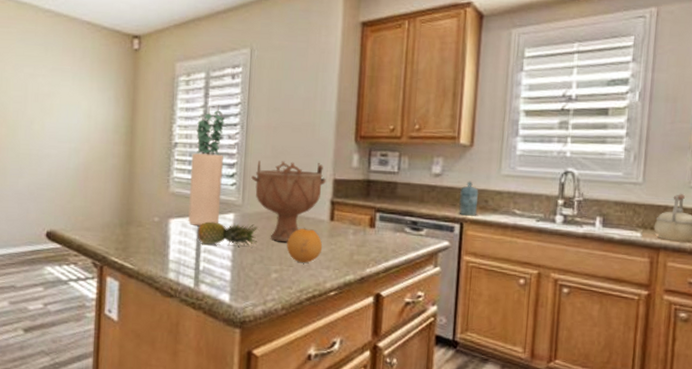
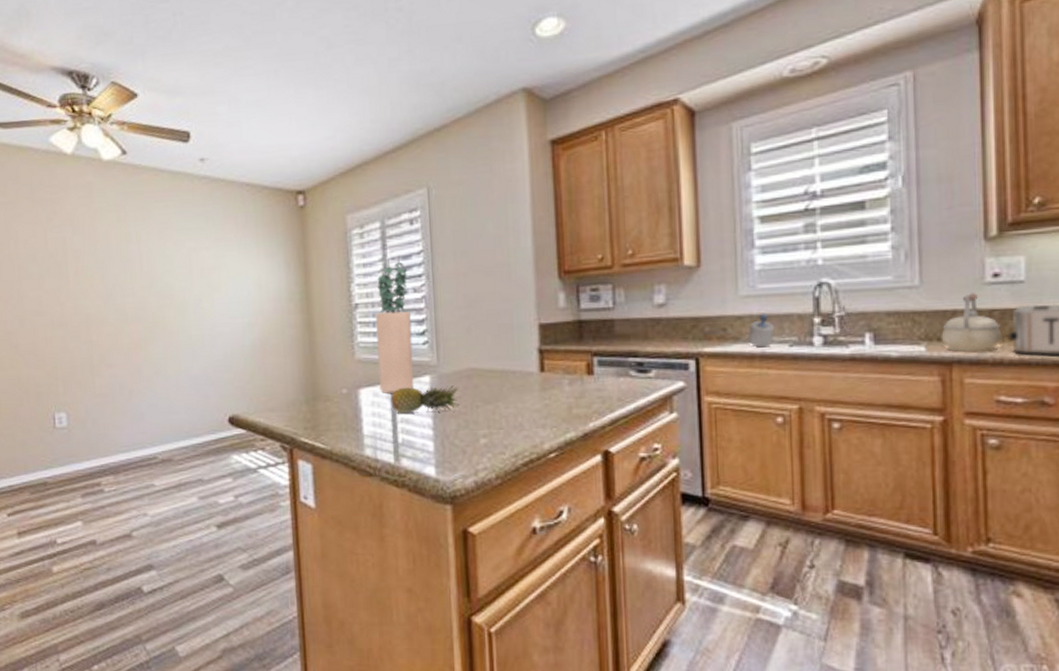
decorative bowl: present [251,161,326,243] -> none [444,306,530,403]
fruit: present [287,227,323,263] -> none [493,383,535,423]
canister: present [459,181,479,217] -> none [690,307,715,350]
soap dispenser: none [503,191,527,220] -> present [747,313,775,348]

